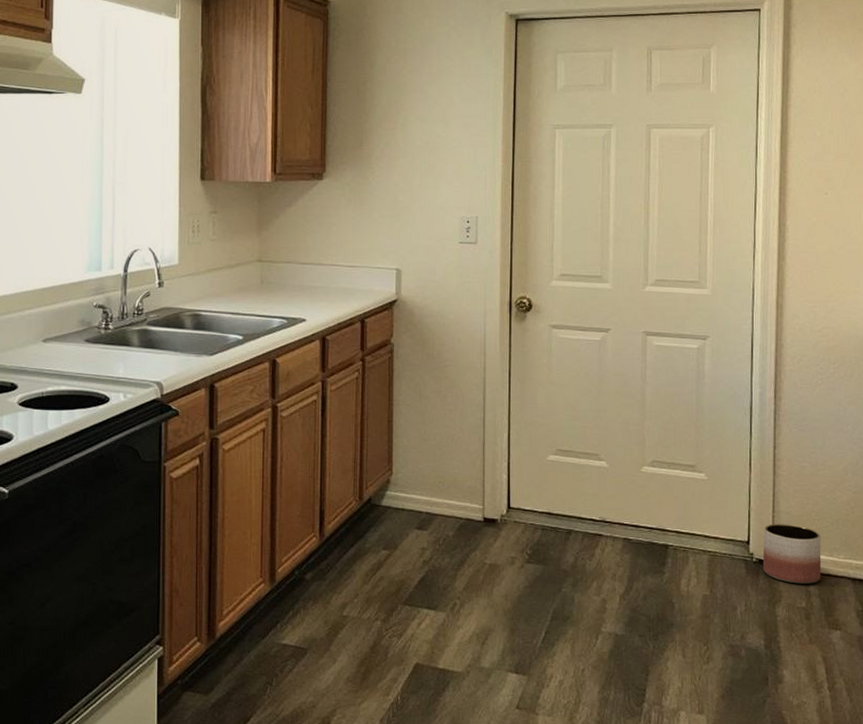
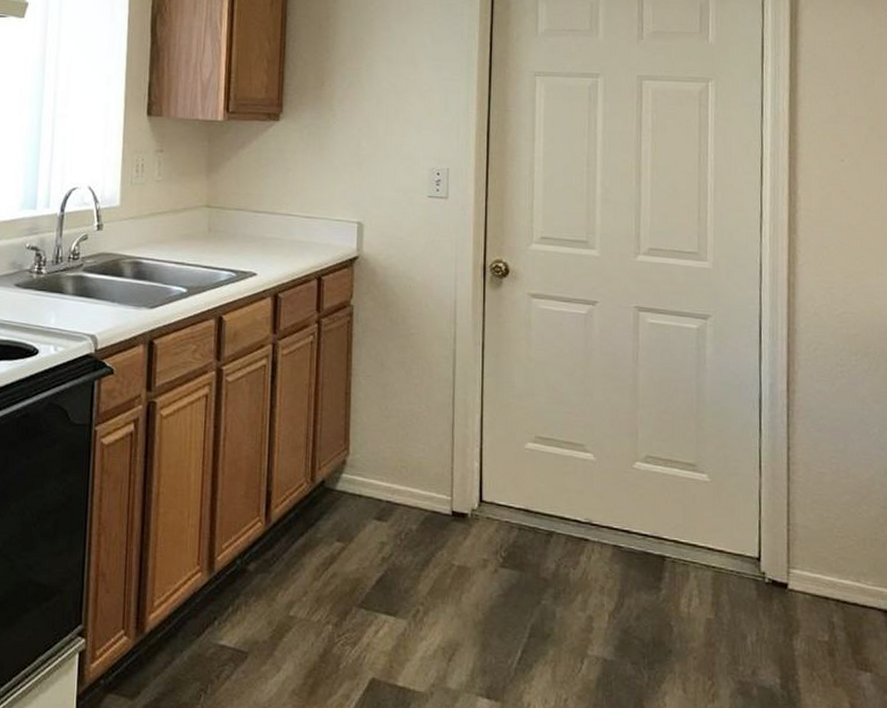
planter: present [763,524,822,584] -> none [776,539,846,614]

